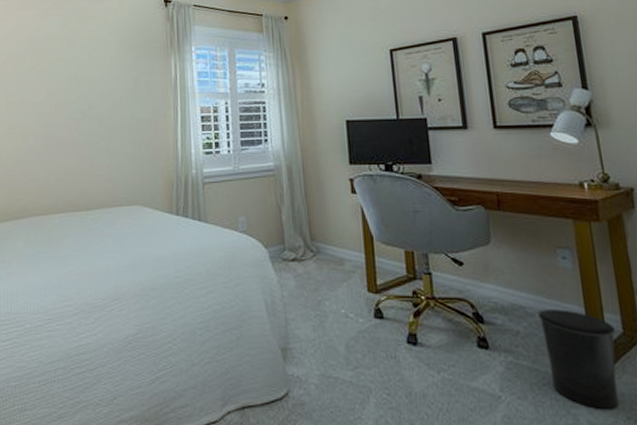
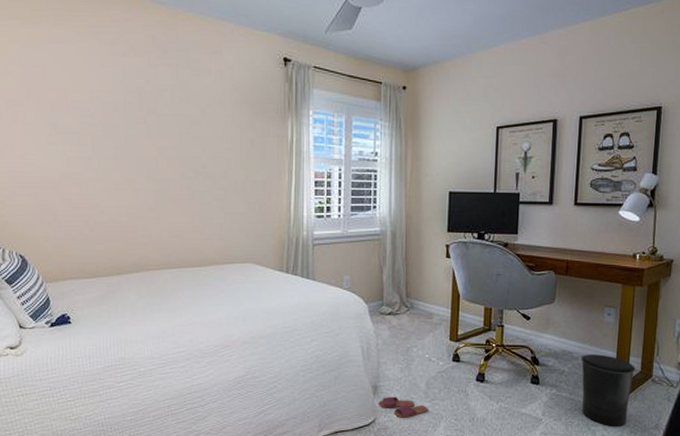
slippers: none [290,362,352,391] -> present [378,396,428,418]

